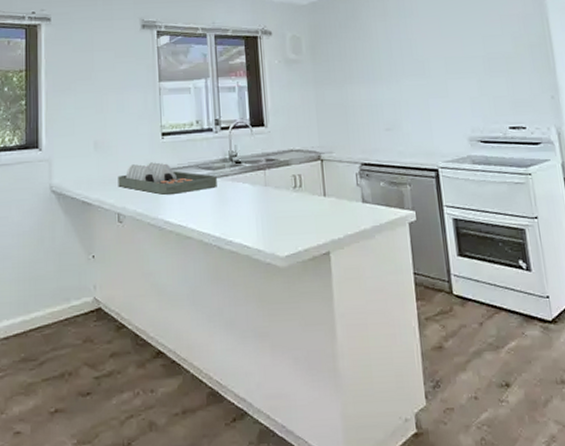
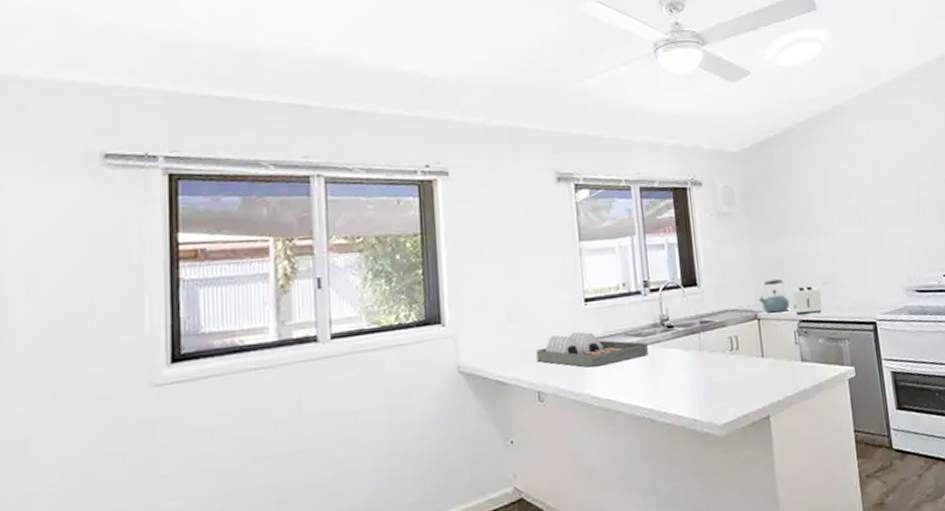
kettle: none [321,124,352,155] -> present [757,279,790,313]
toaster: none [354,130,384,158] -> present [791,284,822,314]

